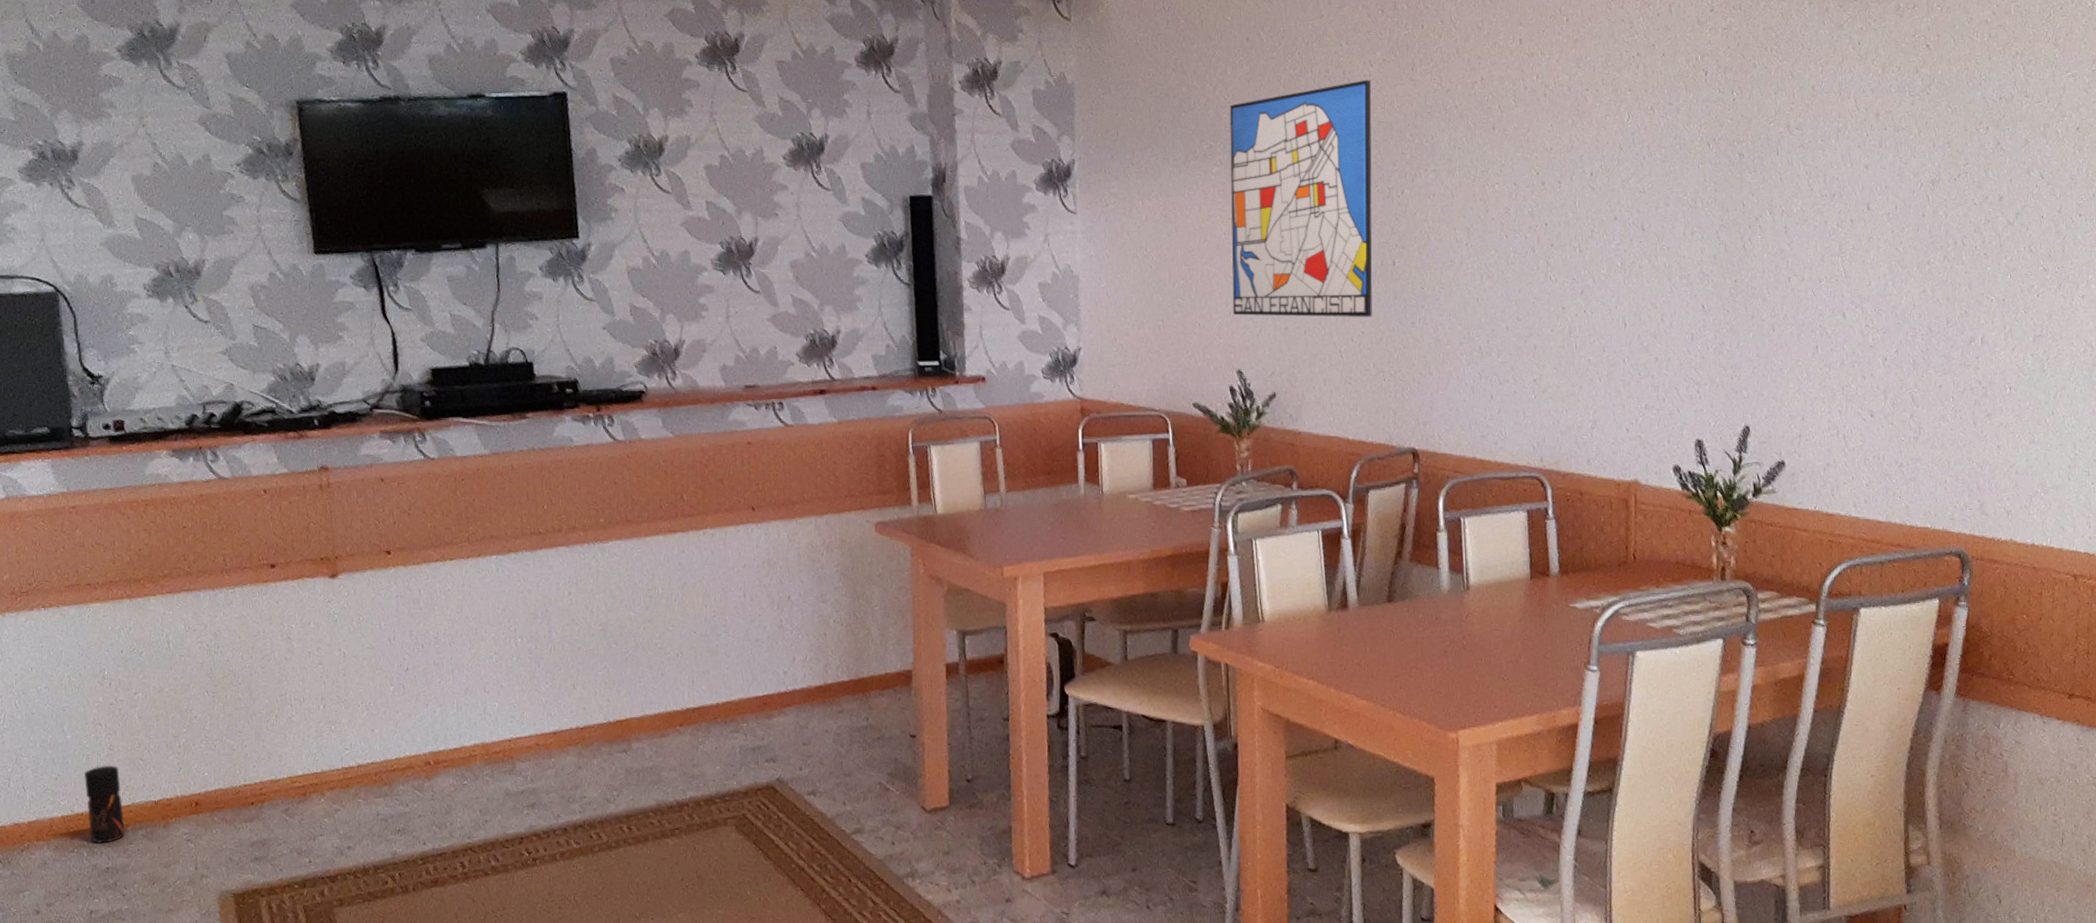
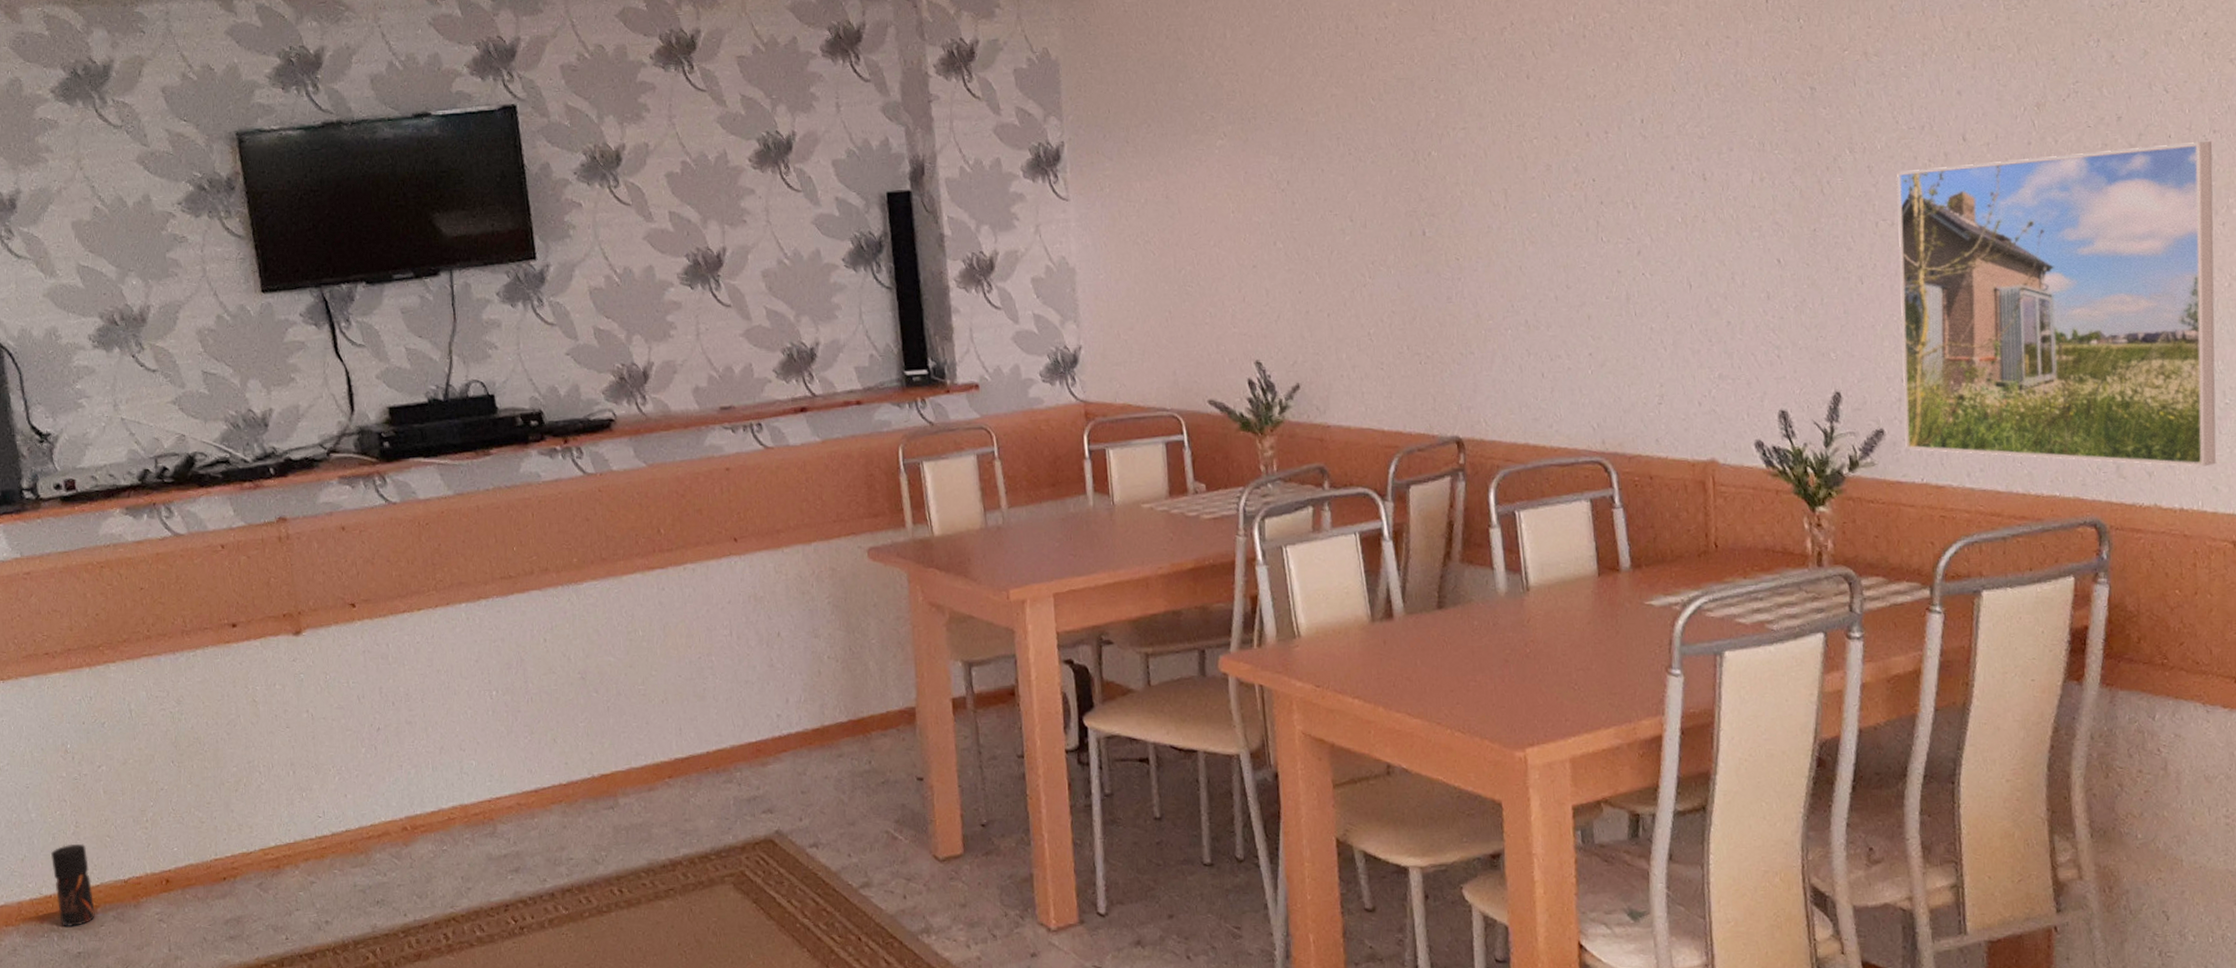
wall art: present [1229,79,1373,317] -> none [1231,33,1403,301]
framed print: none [1802,223,2077,508] -> present [1896,141,2217,467]

